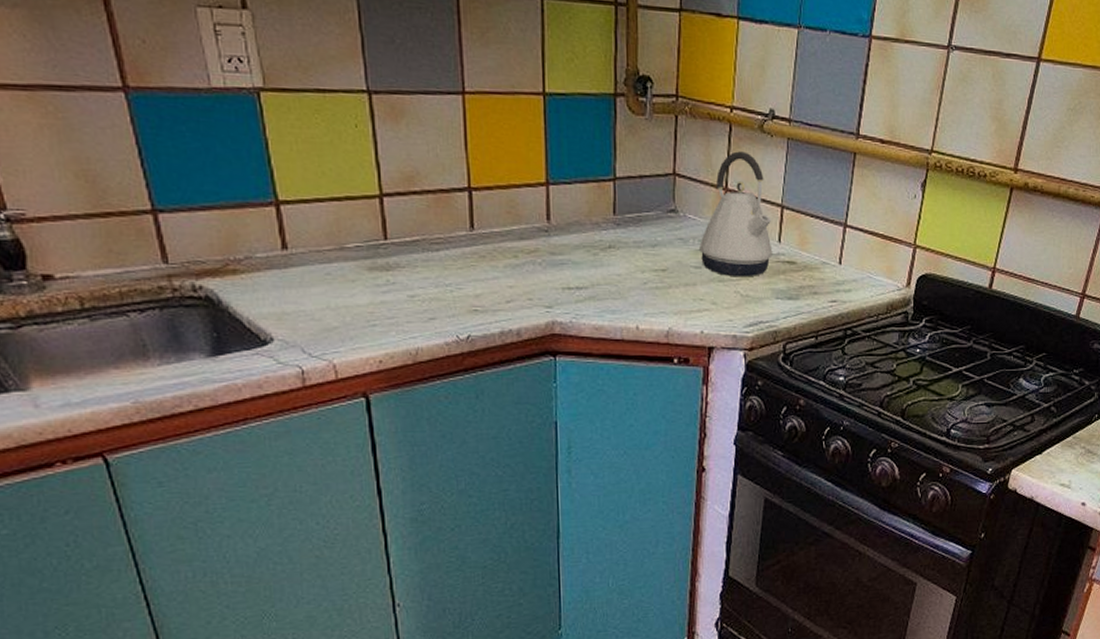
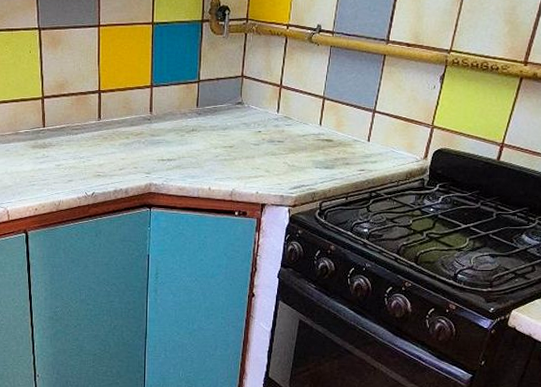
kettle: present [699,151,773,278] -> none [258,58,315,152]

